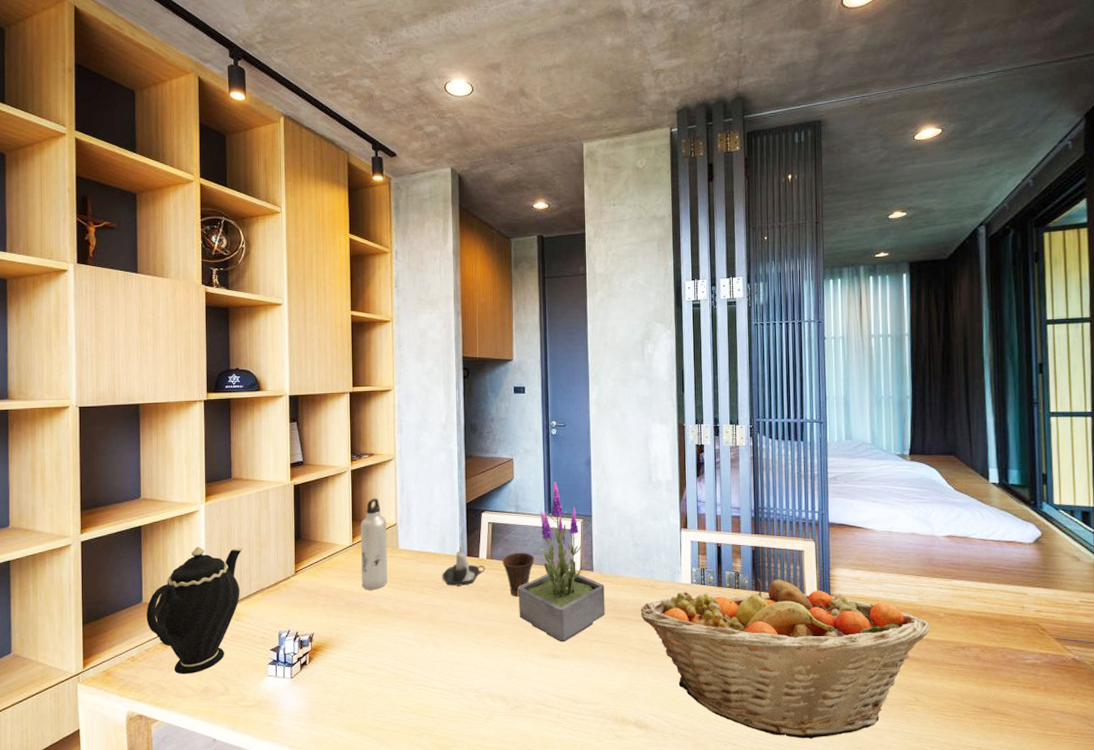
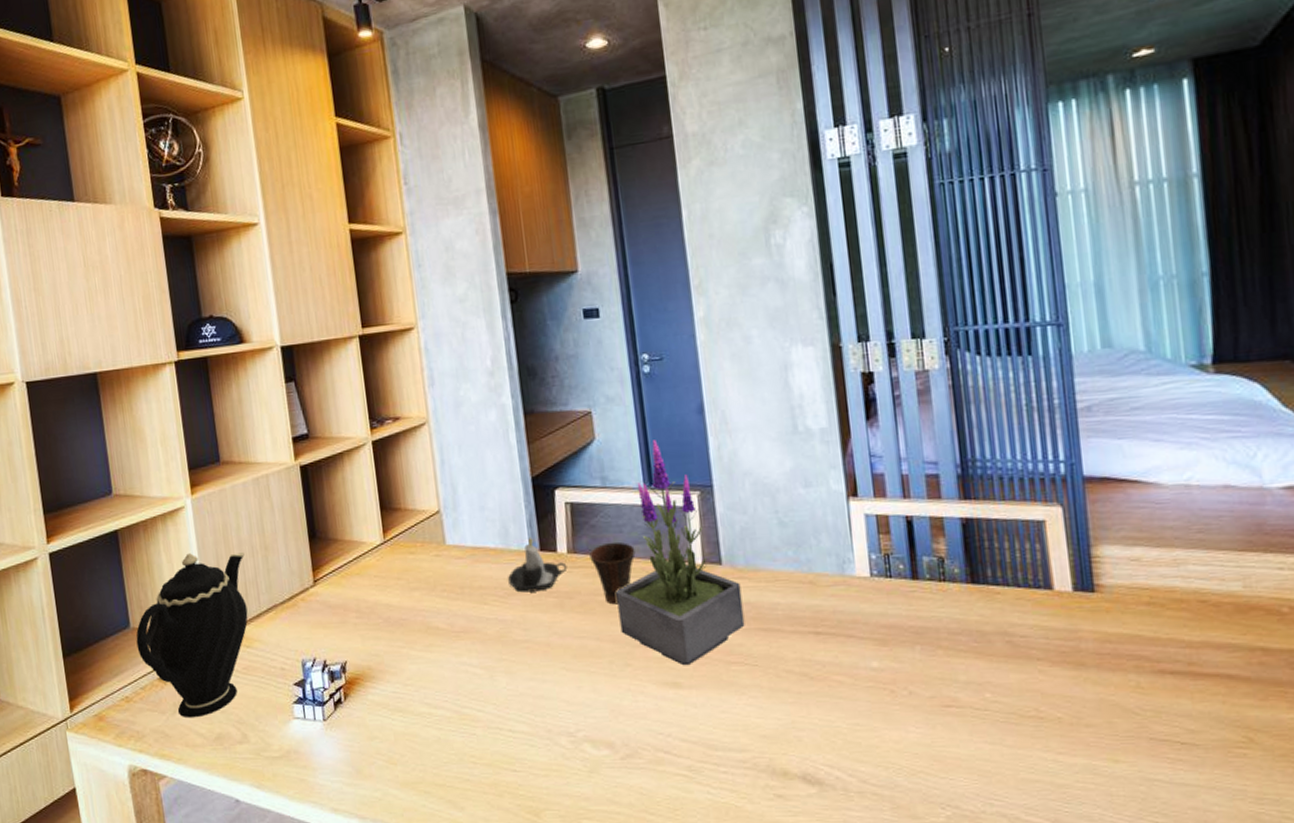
water bottle: present [360,498,388,590] -> none [391,477,436,602]
fruit basket: present [640,577,930,739] -> none [796,563,1266,799]

